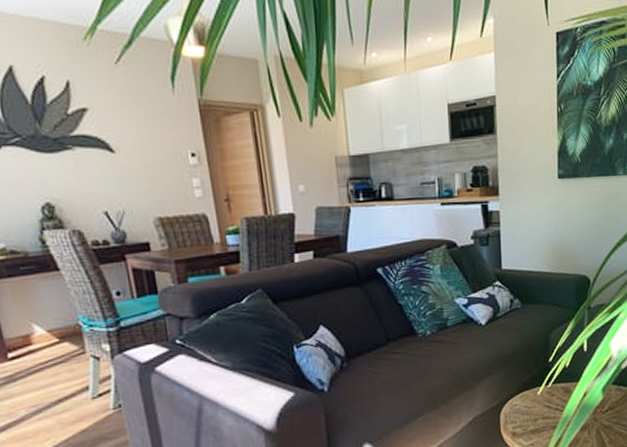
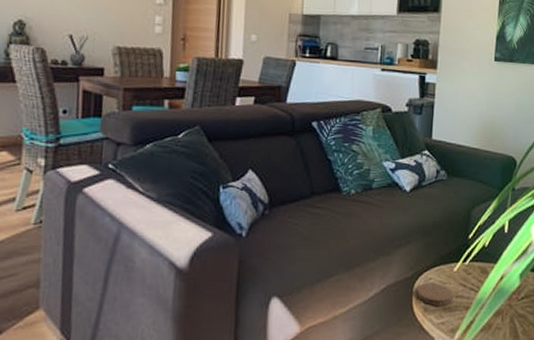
coaster: none [503,408,539,430] -> present [416,283,453,306]

